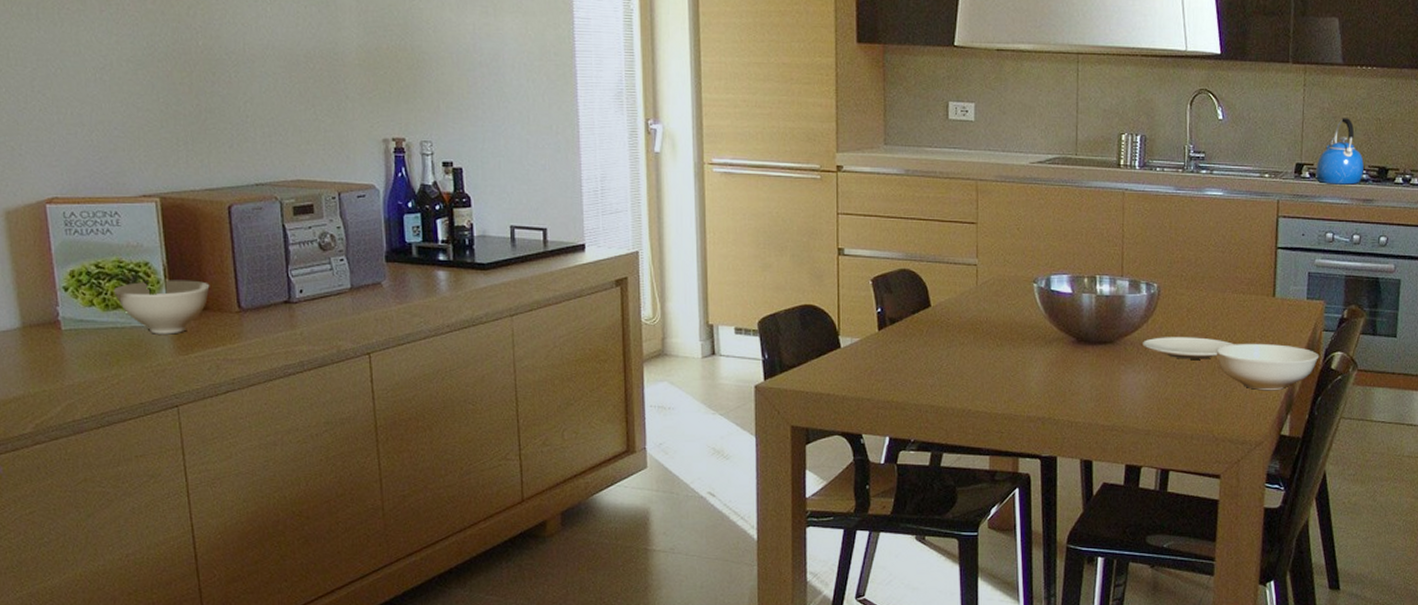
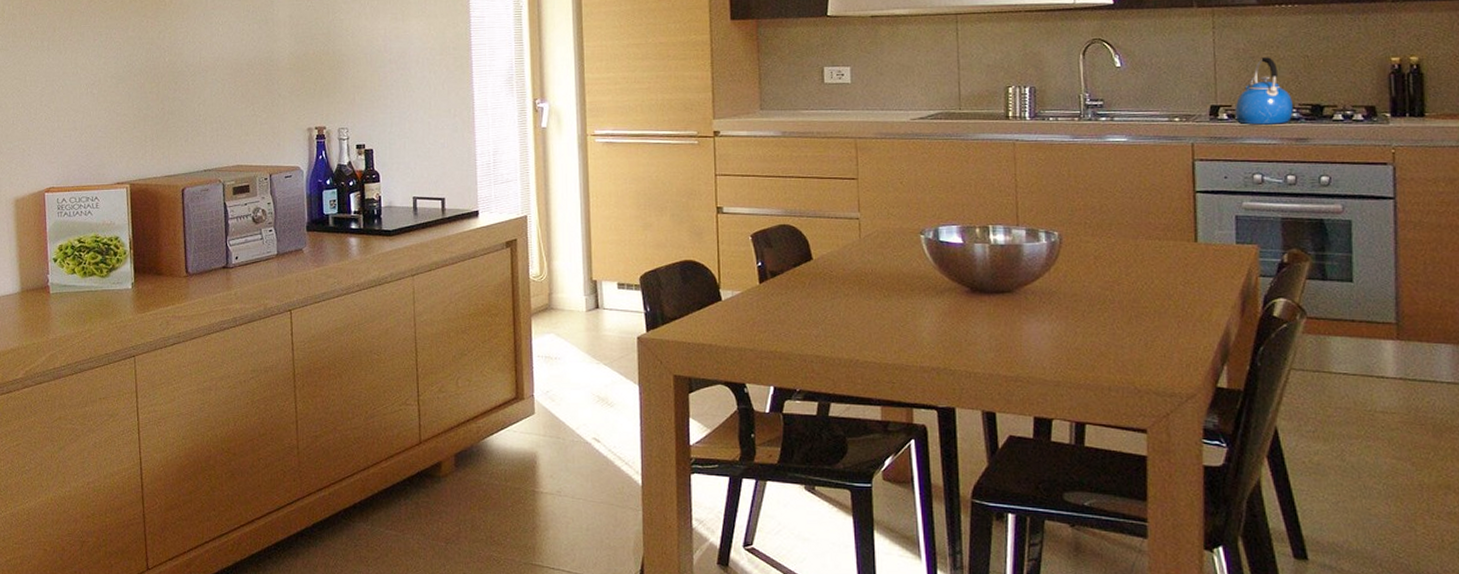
bowl: present [113,280,210,335] -> none [90,250,165,296]
plate: present [1143,337,1235,359] -> none [1045,285,1153,308]
bowl: present [1216,343,1319,391] -> none [1131,290,1257,340]

